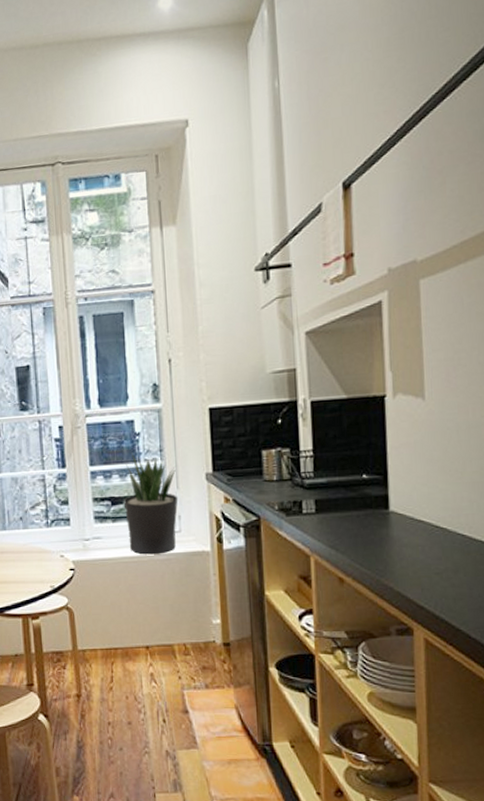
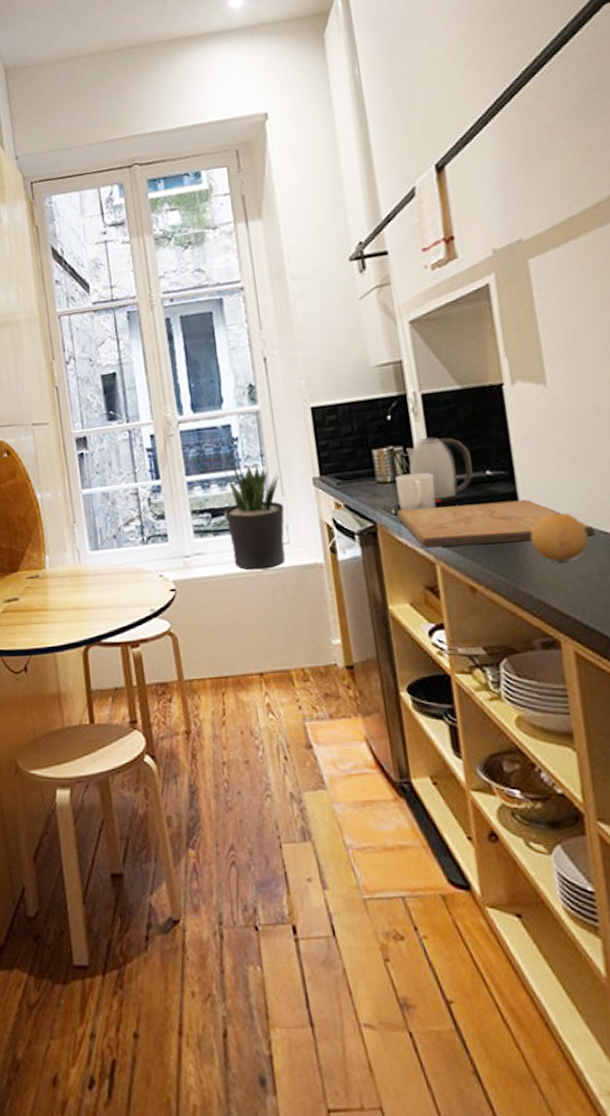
cutting board: none [280,502,454,542] -> present [397,499,595,548]
mug: none [281,473,316,508] -> present [395,473,436,511]
kettle: none [293,441,351,503] -> present [406,436,473,505]
fruit: none [396,515,447,560] -> present [530,513,589,562]

